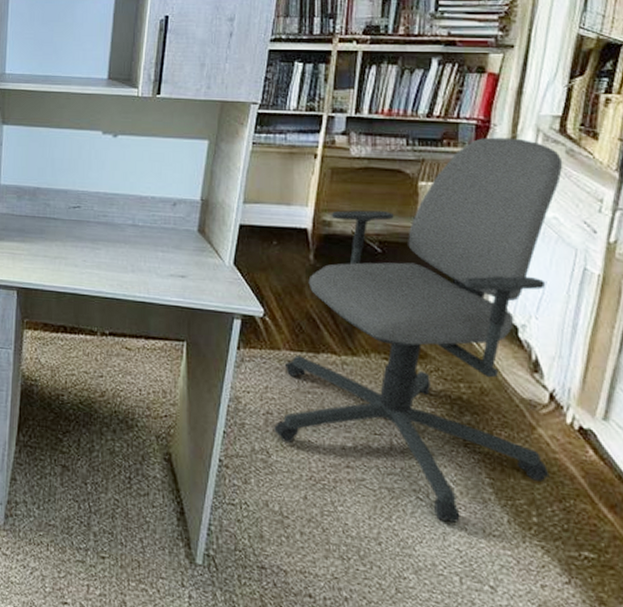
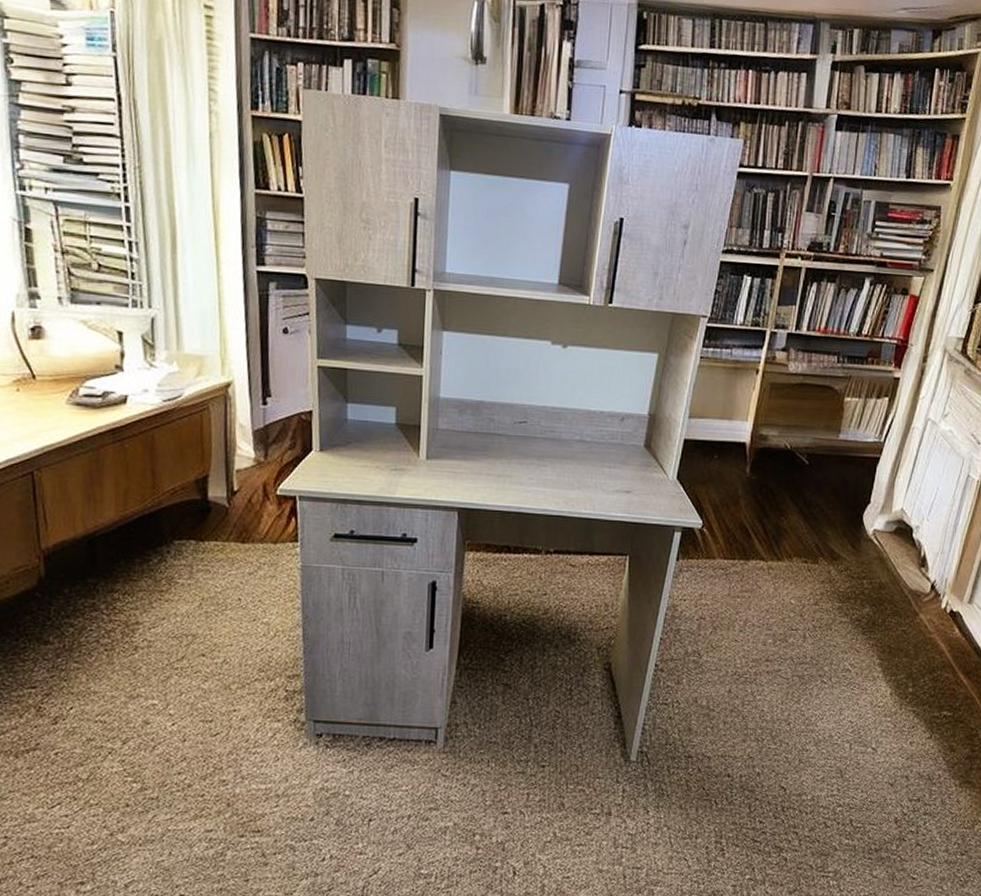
office chair: present [274,137,563,523] -> none [706,356,961,699]

